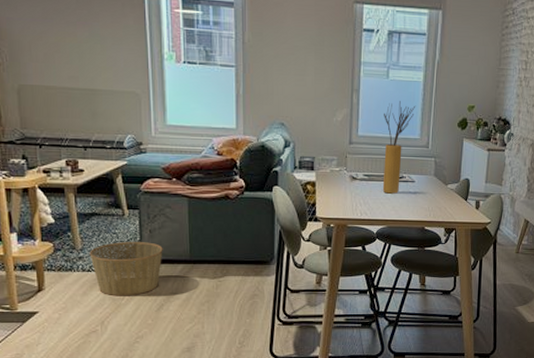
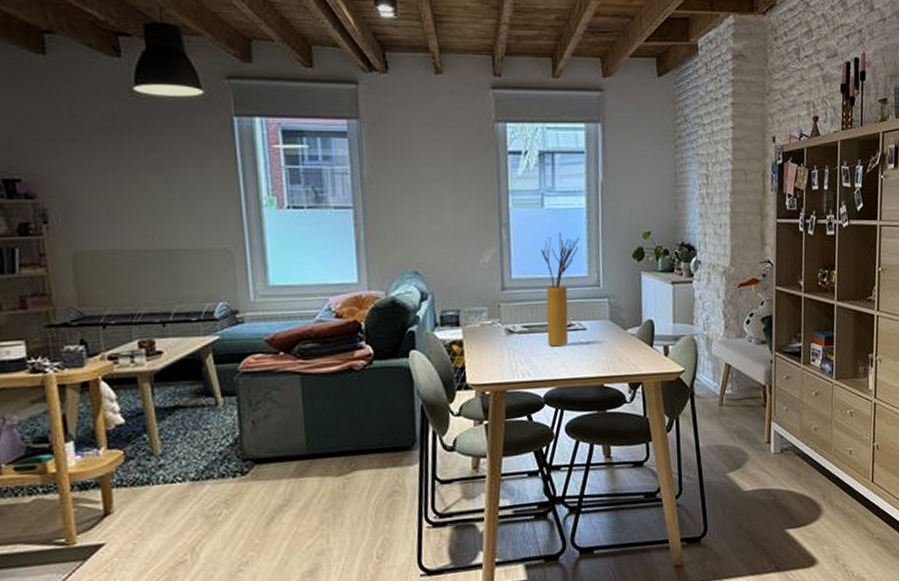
basket: present [89,241,163,296] -> none [173,436,271,512]

